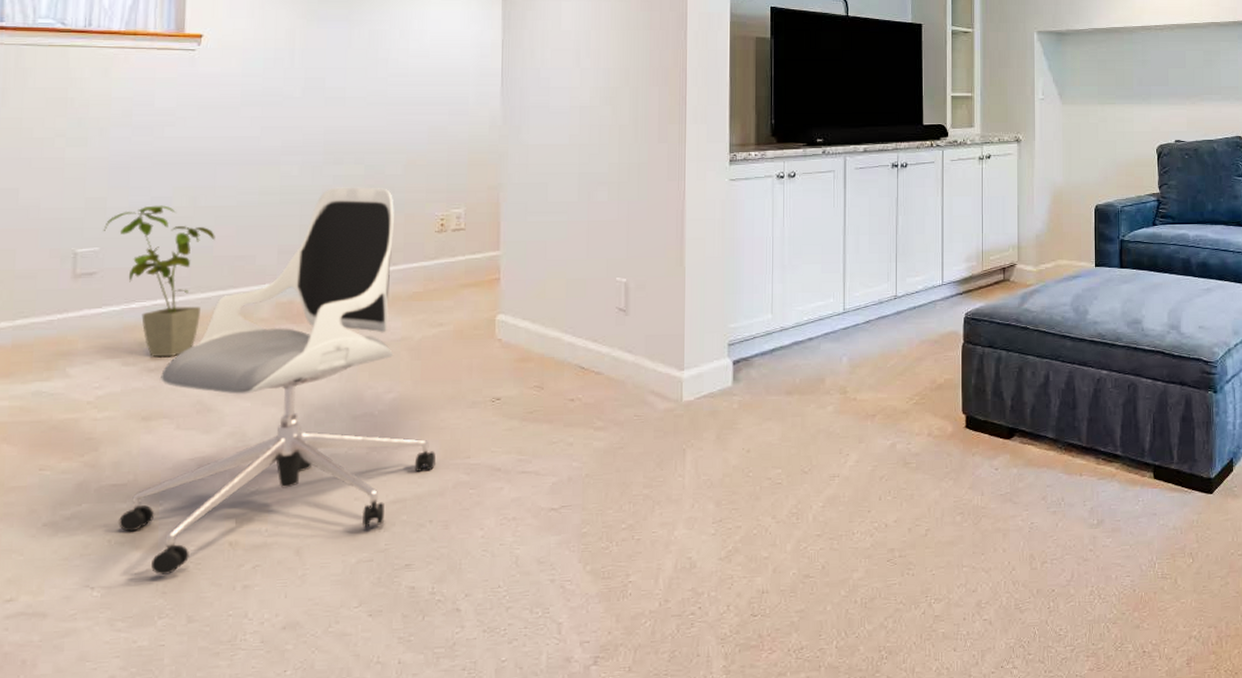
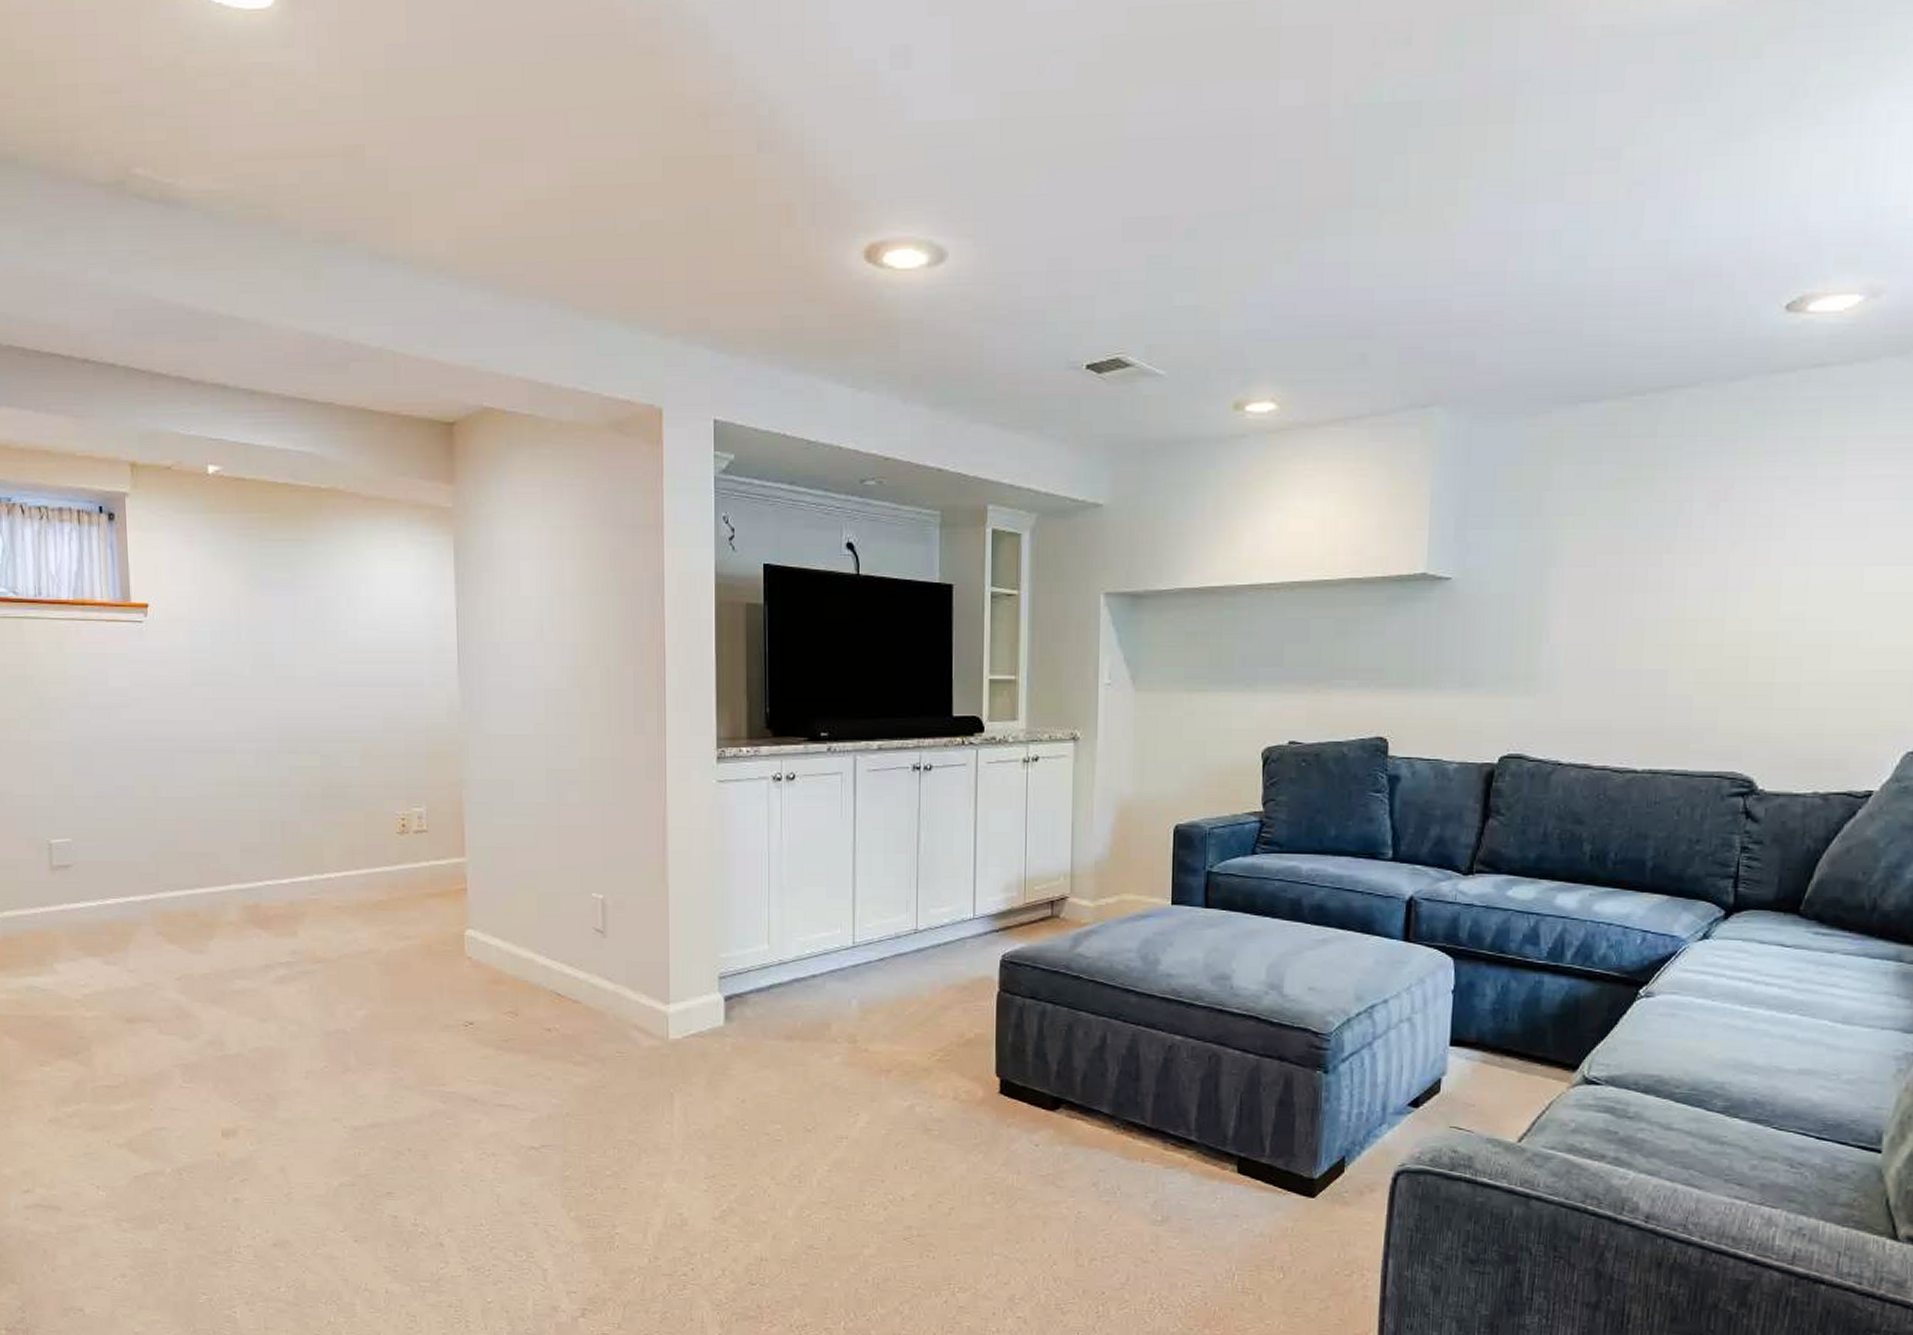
house plant: present [103,205,215,357] -> none [73,795,179,957]
office chair: present [119,187,436,575] -> none [115,779,411,1180]

